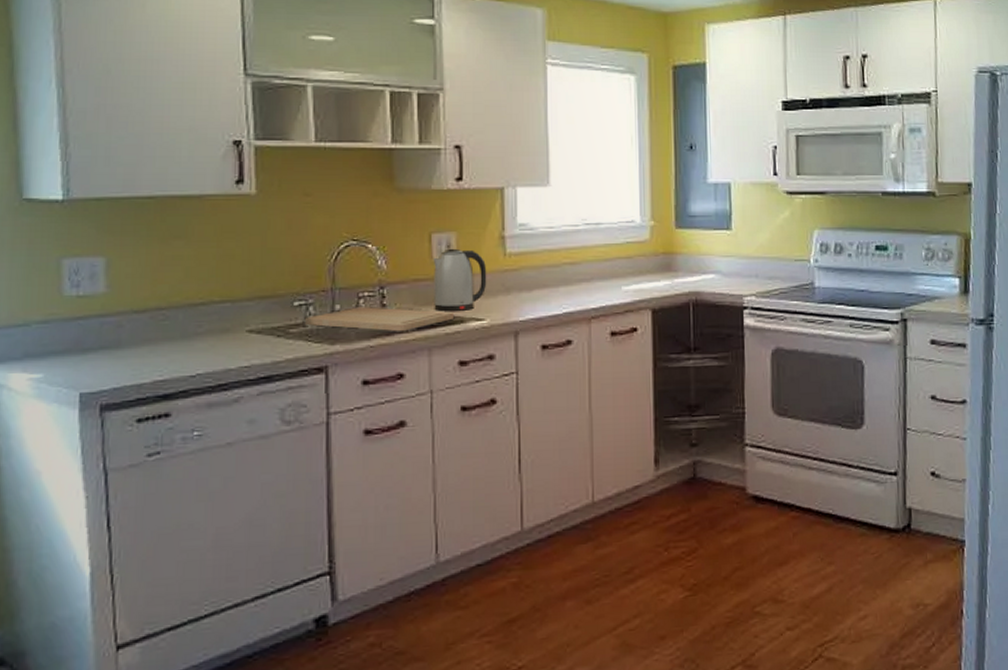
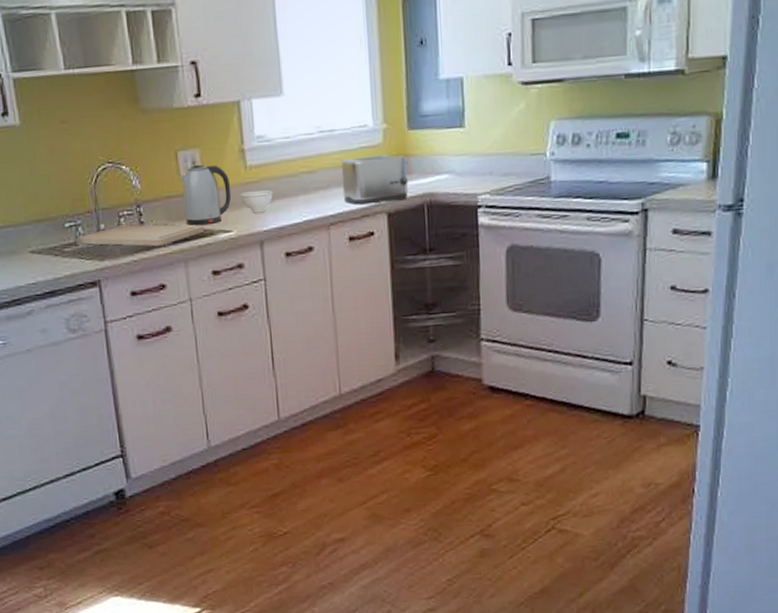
bowl: none [497,278,532,302] -> present [241,190,273,214]
toaster: none [606,251,674,300] -> present [341,154,409,205]

